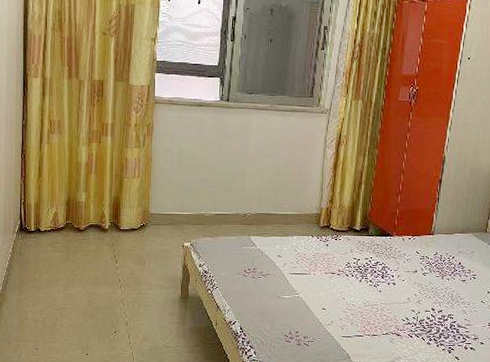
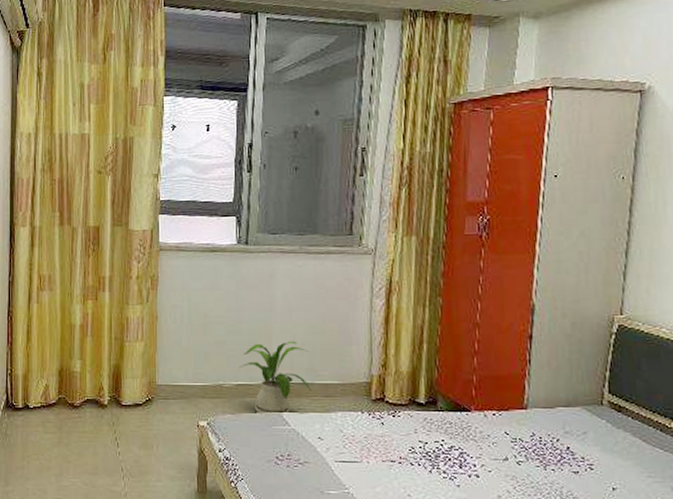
house plant: none [218,180,274,238] -> present [239,340,311,415]

